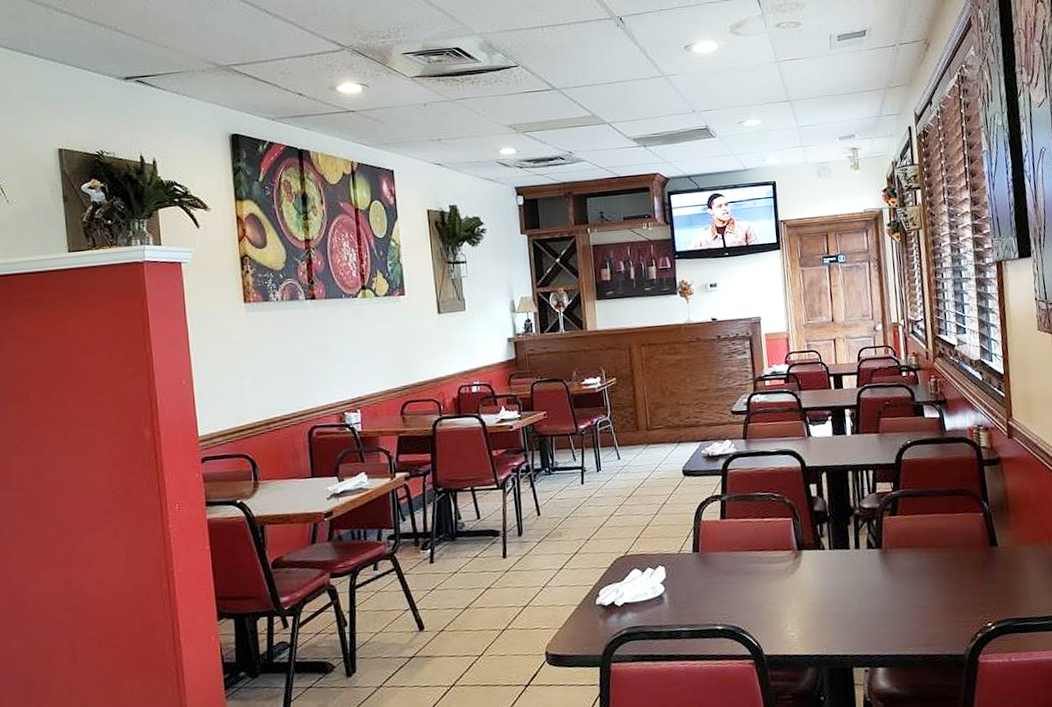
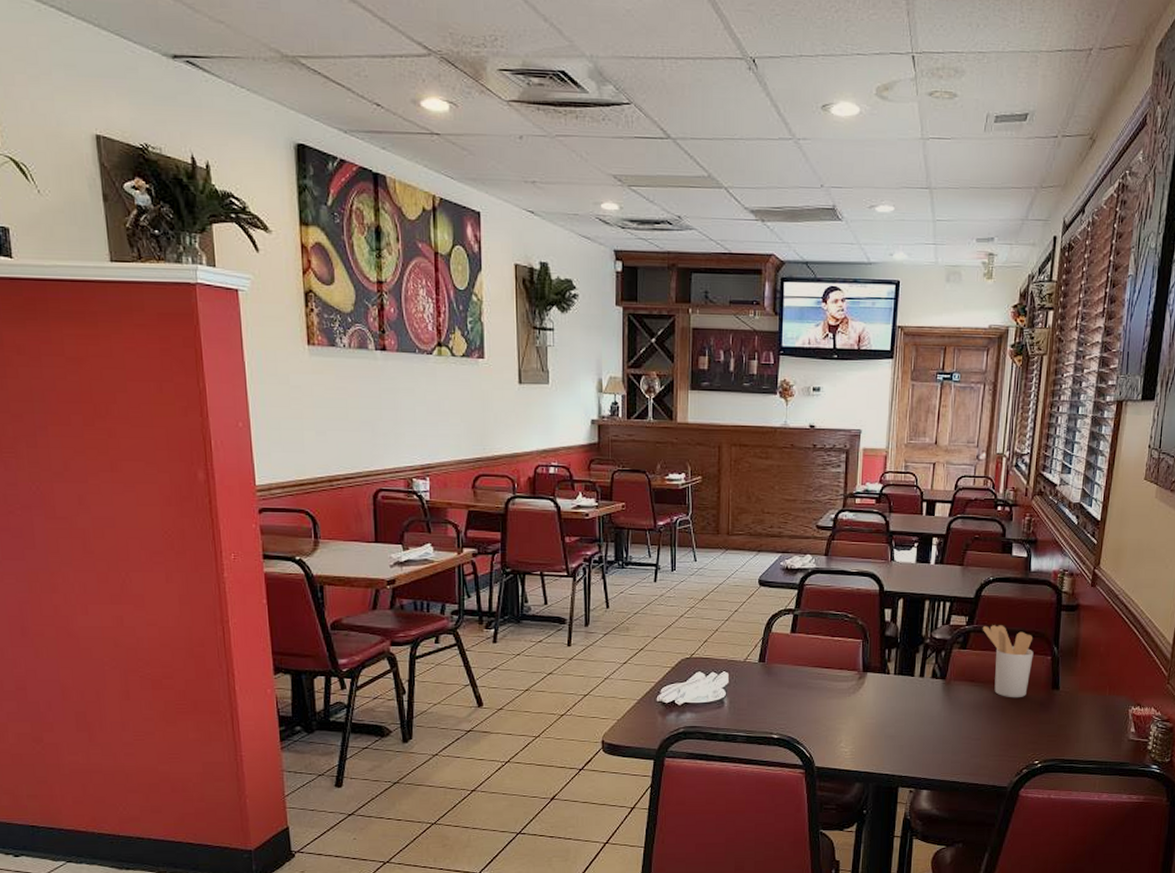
utensil holder: none [909,487,966,560] -> present [982,625,1034,698]

